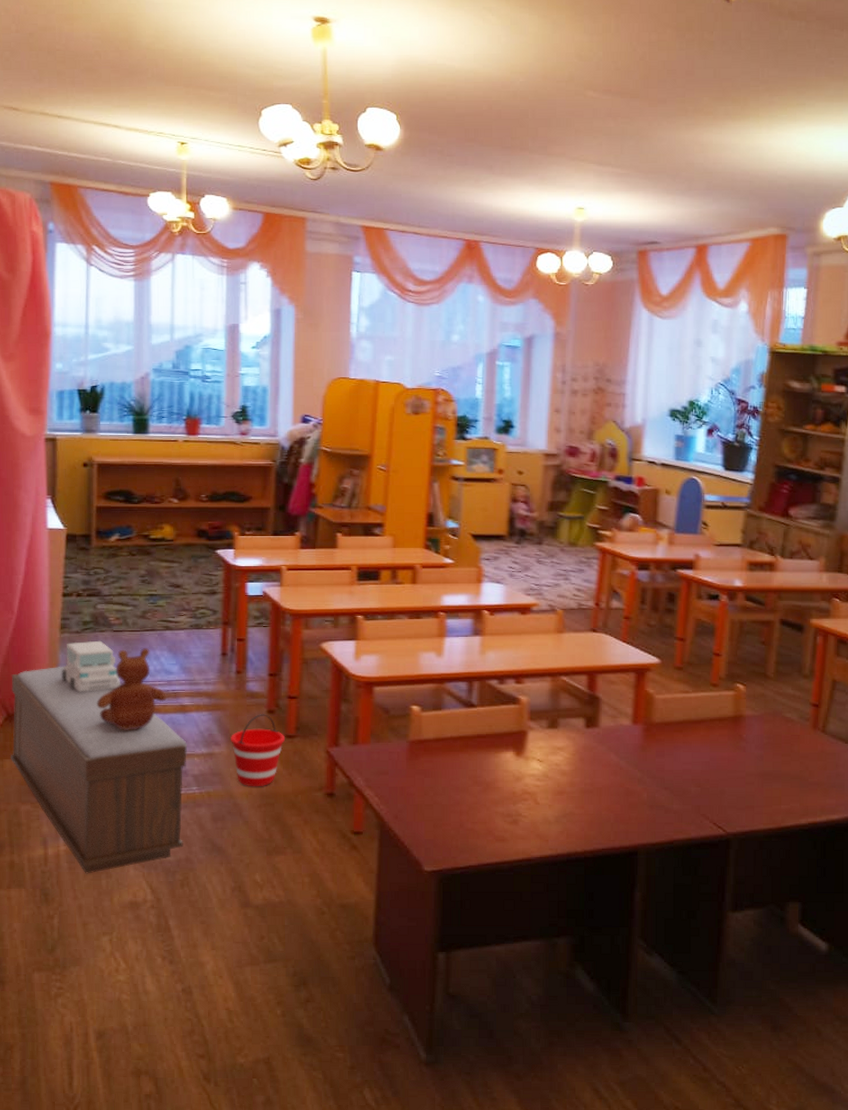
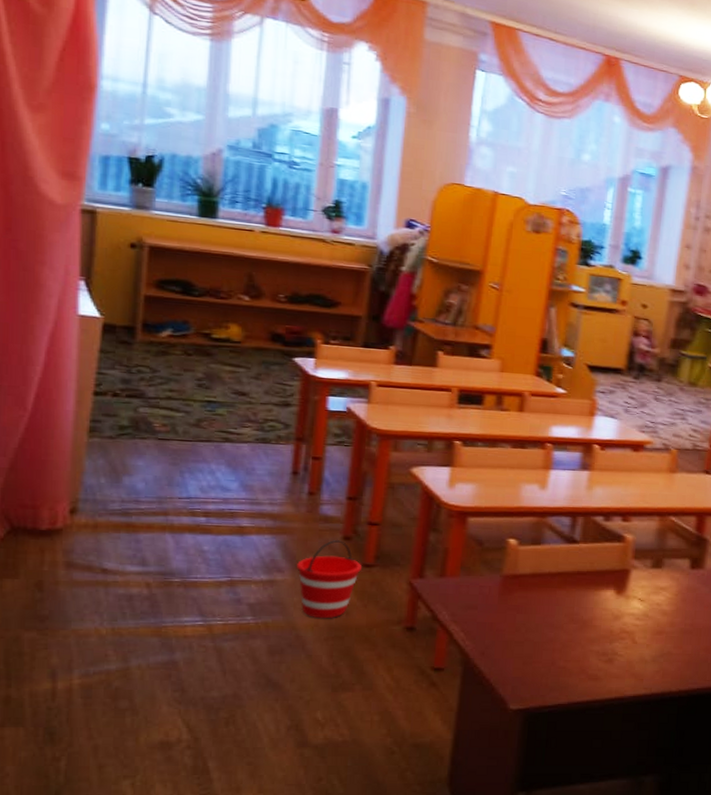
bench: present [11,666,188,874] -> none [13,474,244,711]
toy truck: present [61,640,120,693] -> none [86,448,163,507]
toy: present [96,648,166,730] -> none [131,460,221,552]

